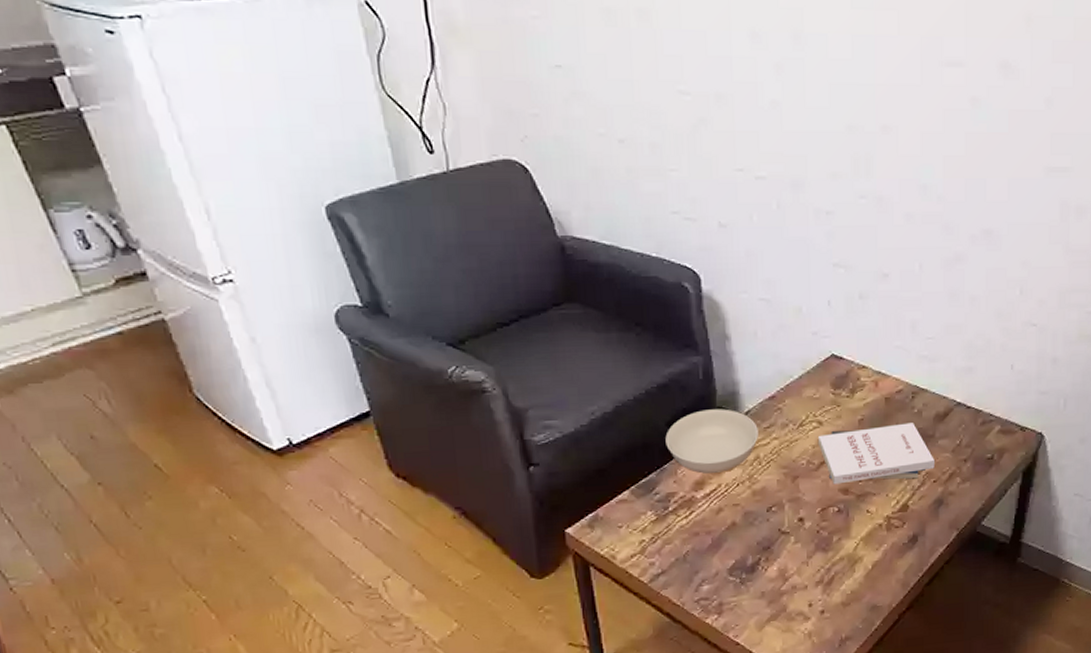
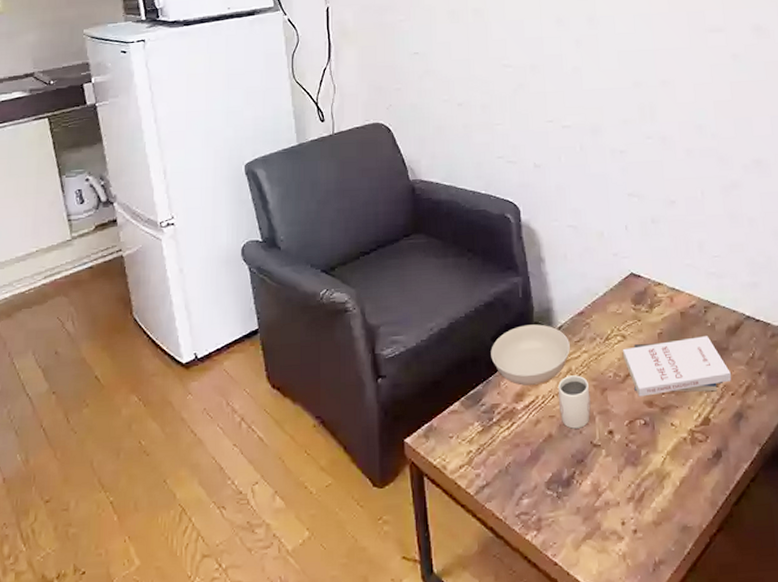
mug: none [743,462,780,517] -> present [558,375,591,429]

